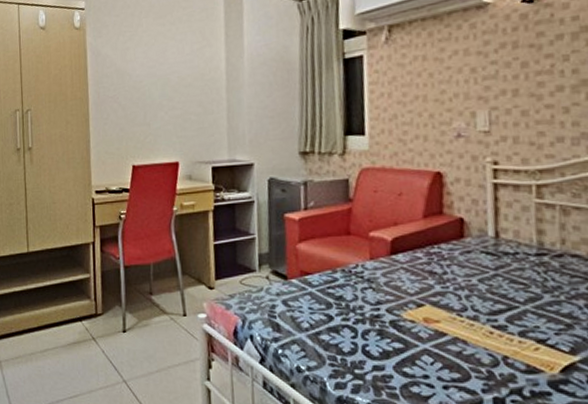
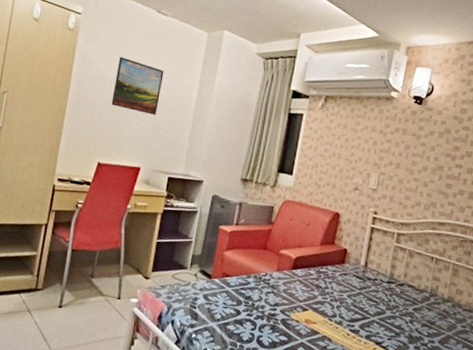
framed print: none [132,43,184,100] -> present [111,56,164,115]

